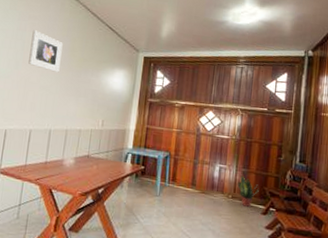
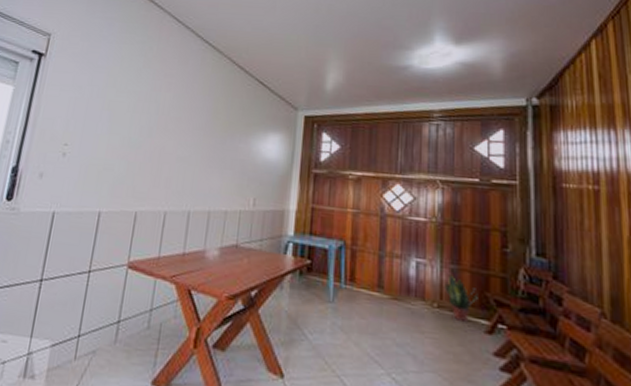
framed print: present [28,30,63,73] -> none [163,90,204,140]

